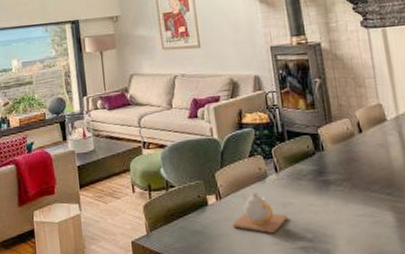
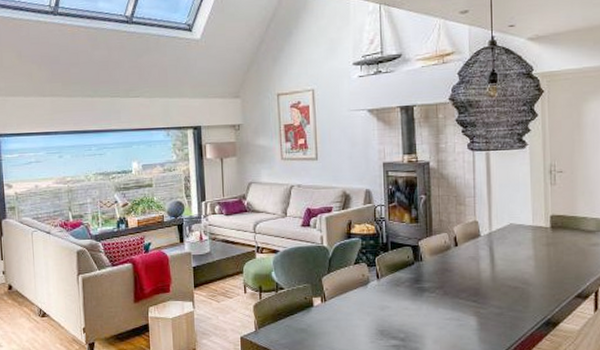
teapot: present [232,191,288,233] -> none [334,295,384,332]

